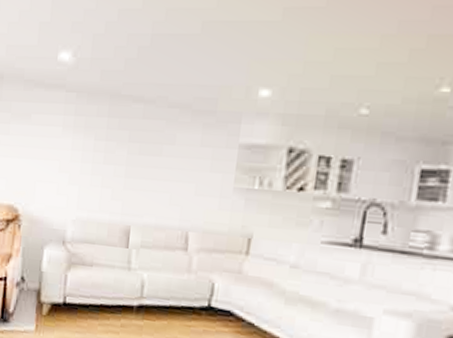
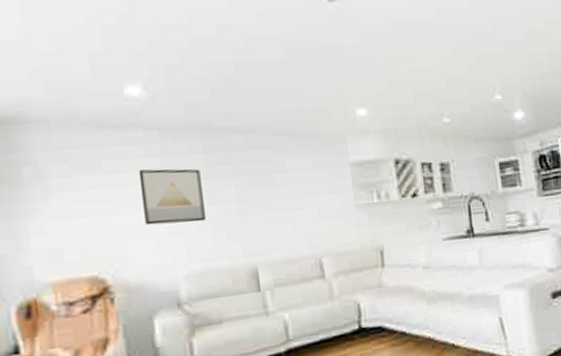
wall art: none [53,125,102,177] -> present [138,168,206,226]

